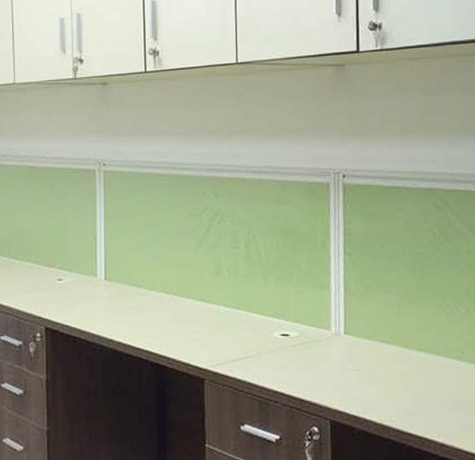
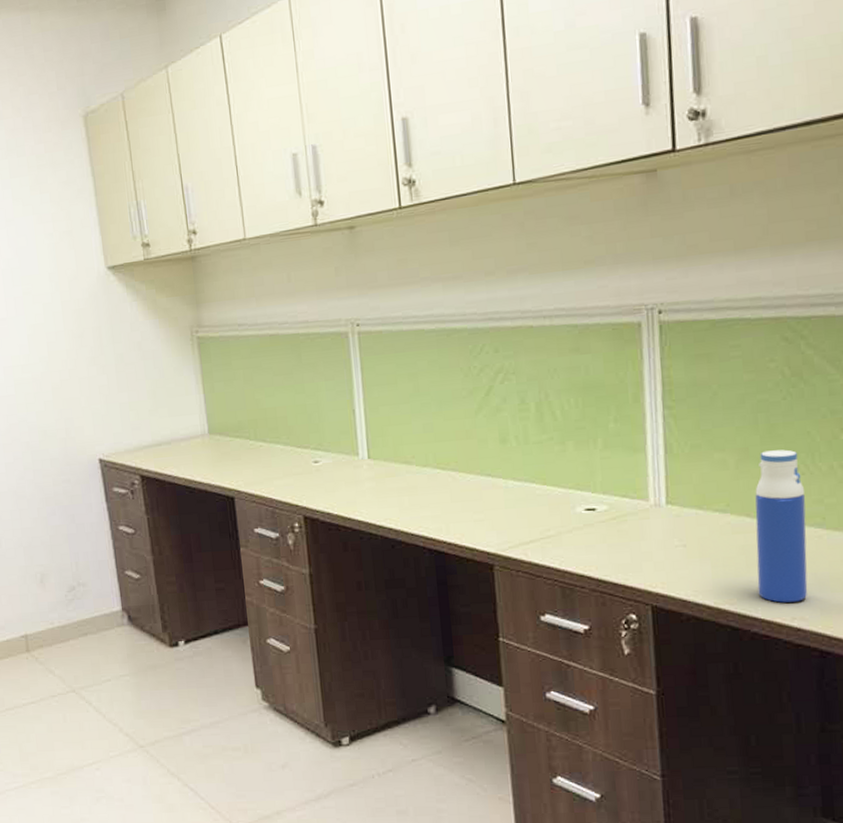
water bottle: none [412,294,450,422] -> present [755,449,808,603]

